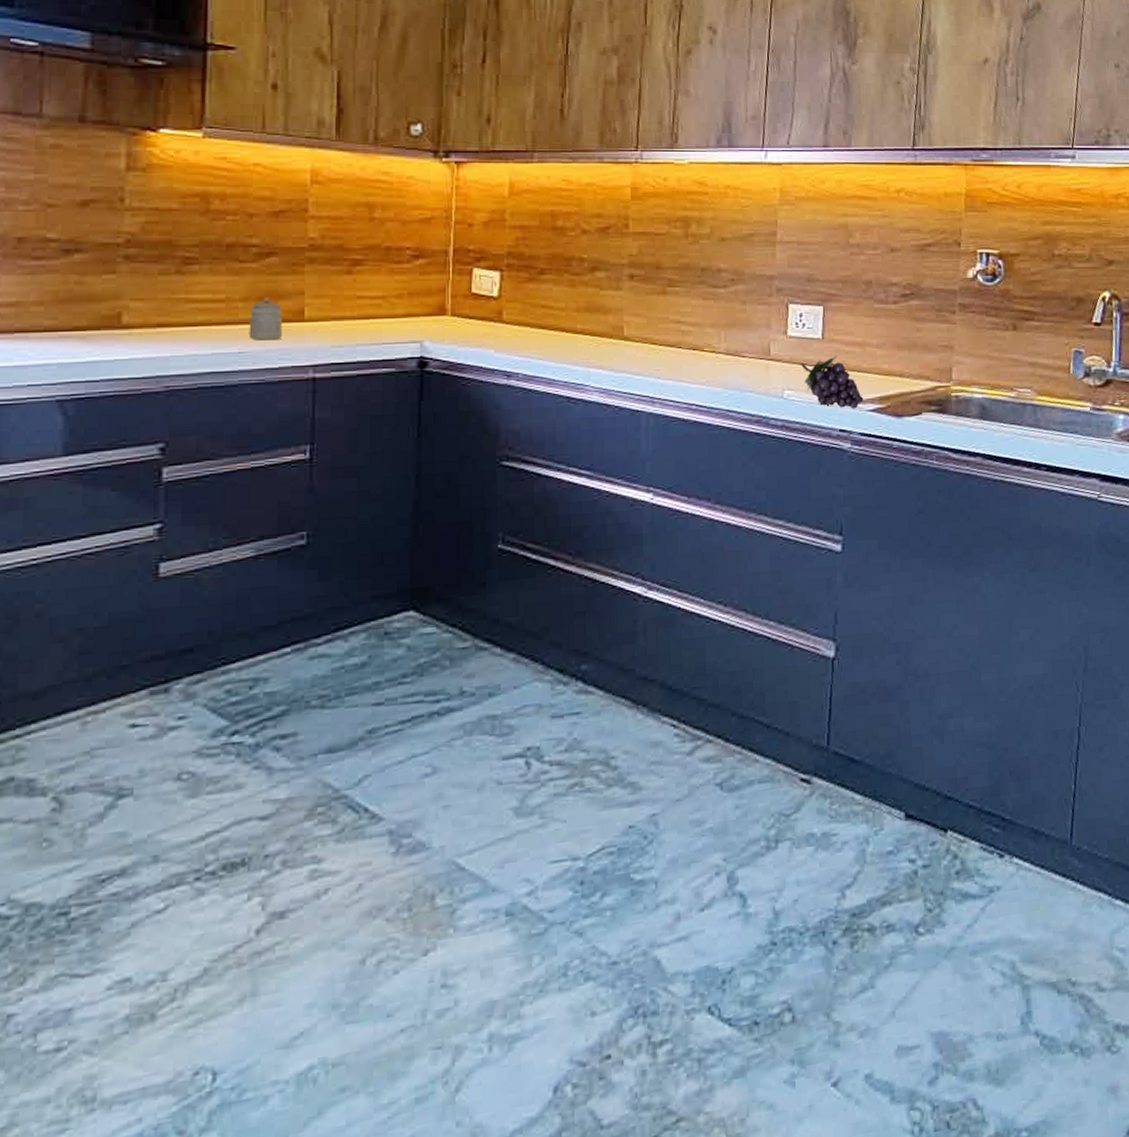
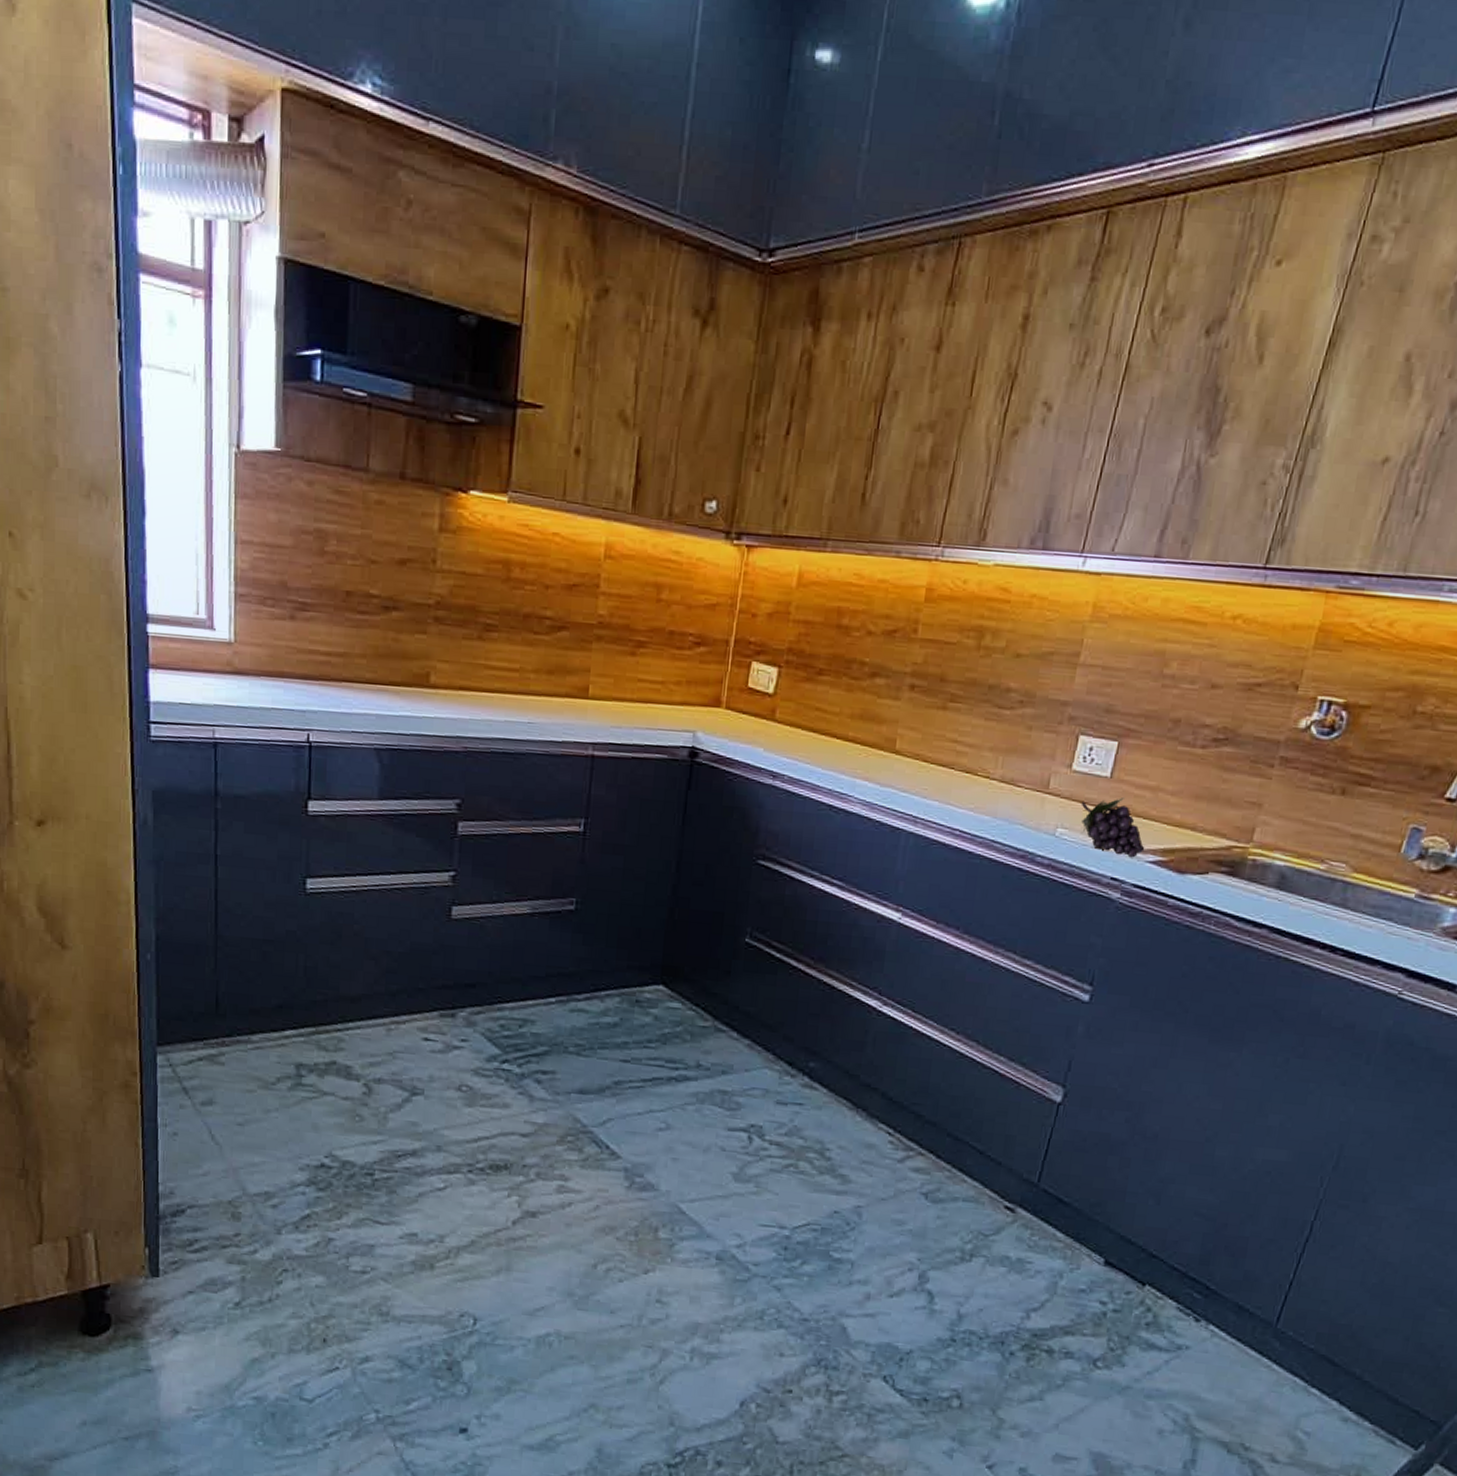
jar: present [248,297,283,340] -> none [537,671,570,714]

